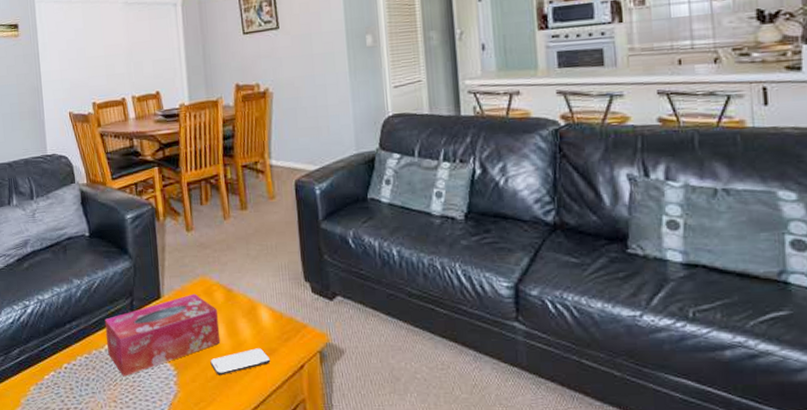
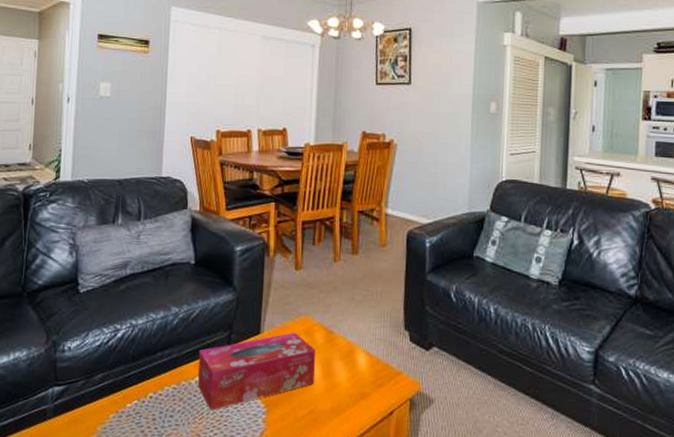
smartphone: present [210,348,271,376] -> none [302,391,362,416]

